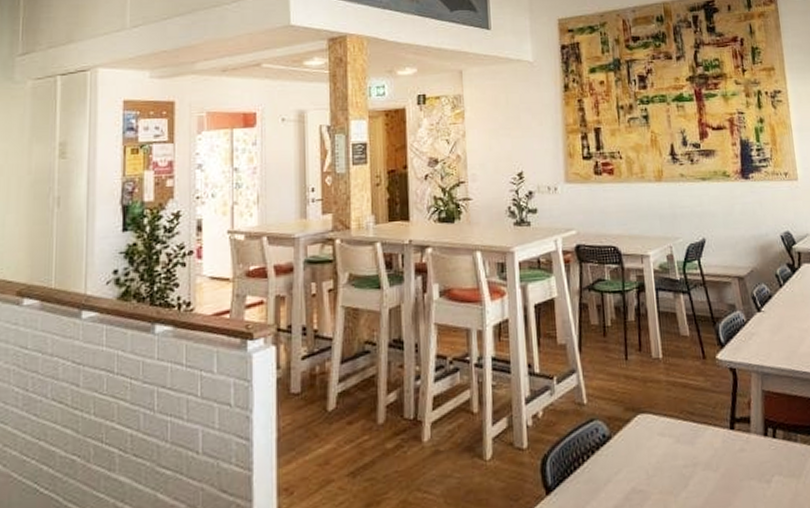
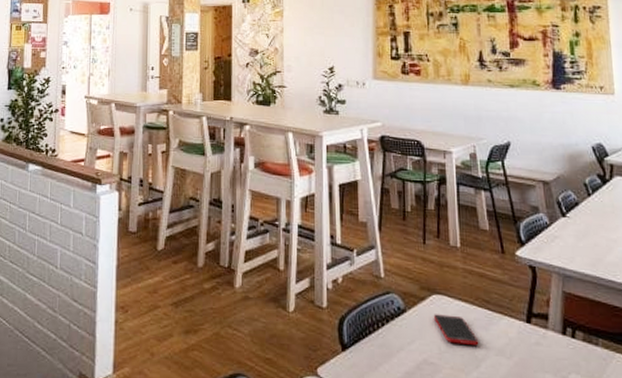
cell phone: none [639,434,686,465] -> present [433,314,479,346]

